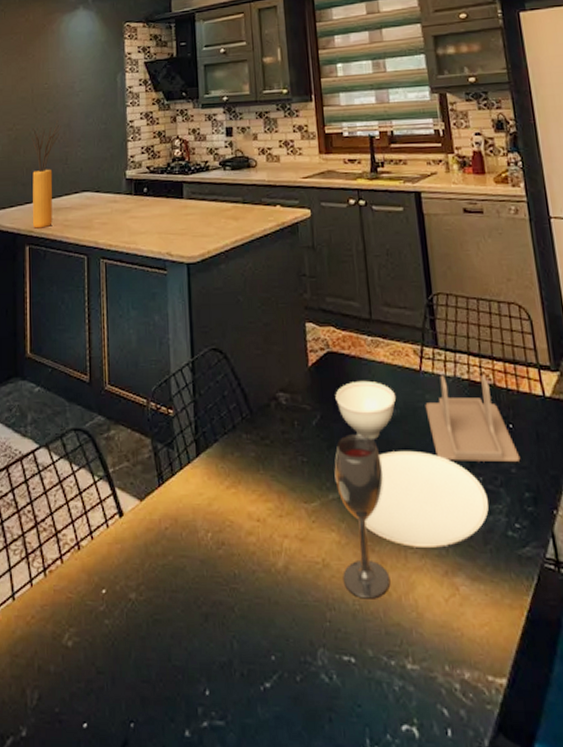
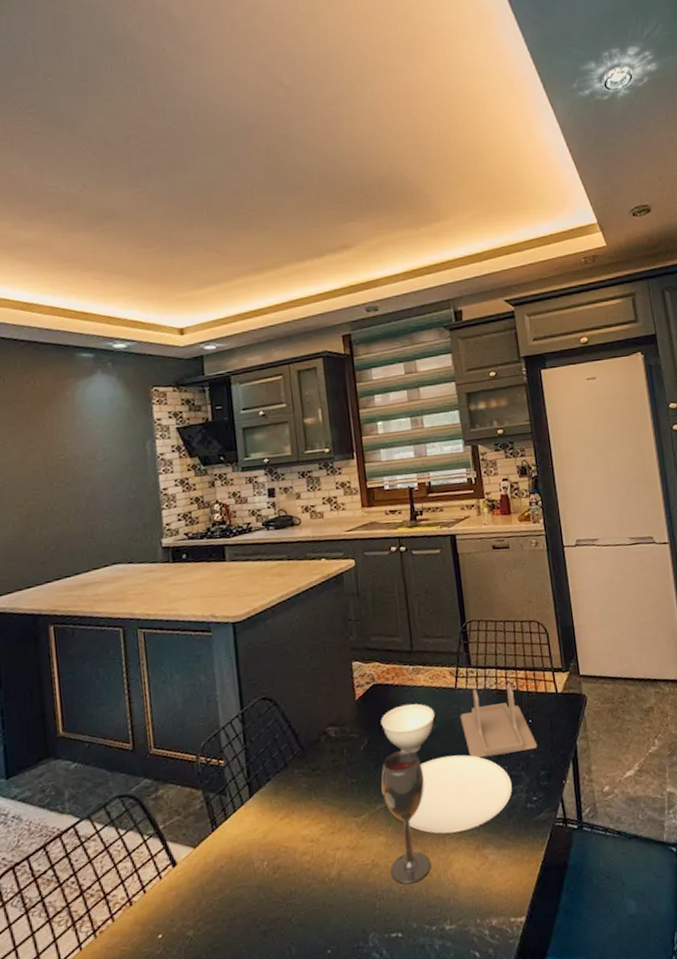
vase: present [31,120,62,229] -> none [47,493,85,607]

